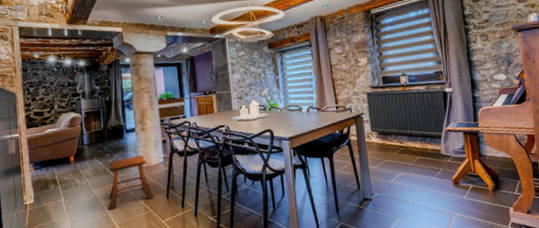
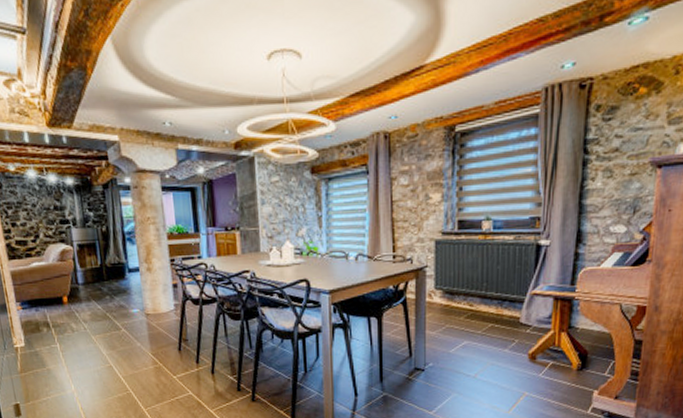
stool: present [108,155,154,210] -> none [110,301,164,360]

